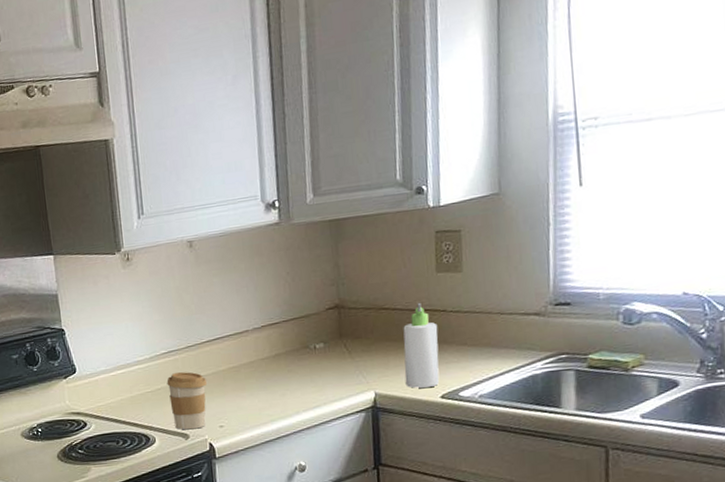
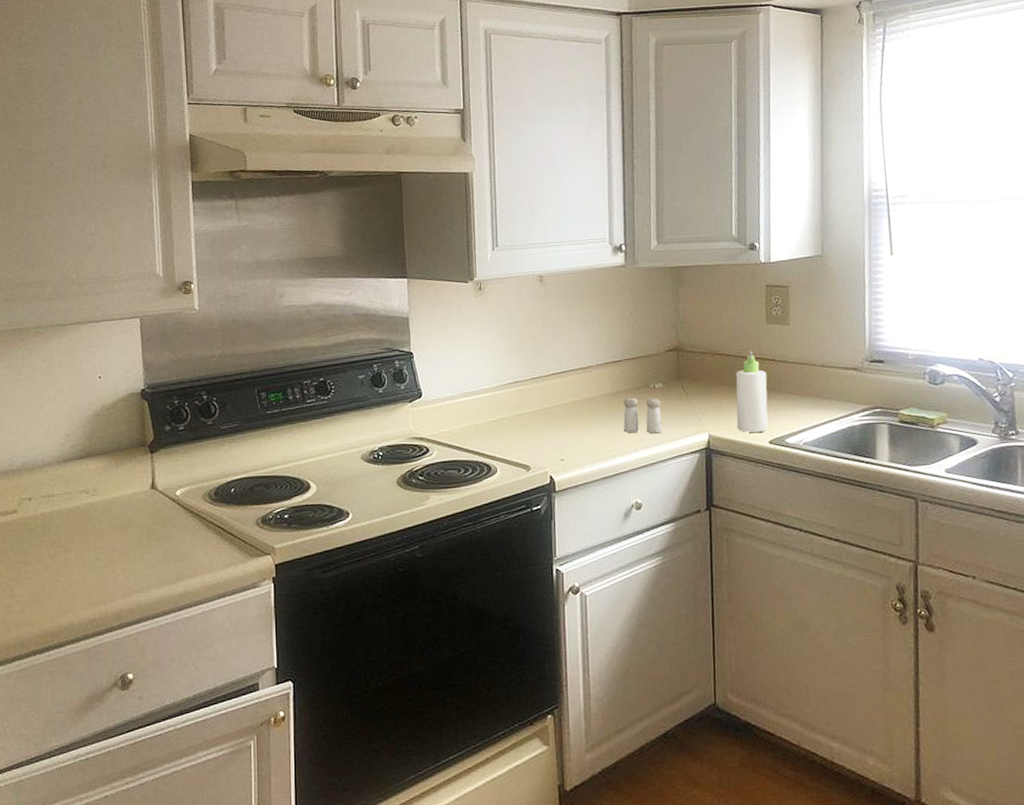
coffee cup: present [166,372,208,430] -> none [511,403,551,462]
salt and pepper shaker: none [283,358,324,396] -> present [623,397,662,434]

